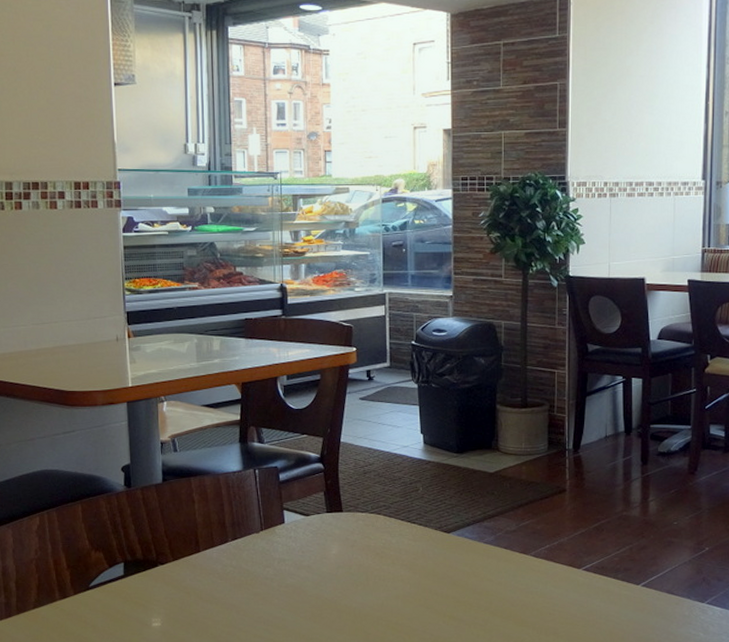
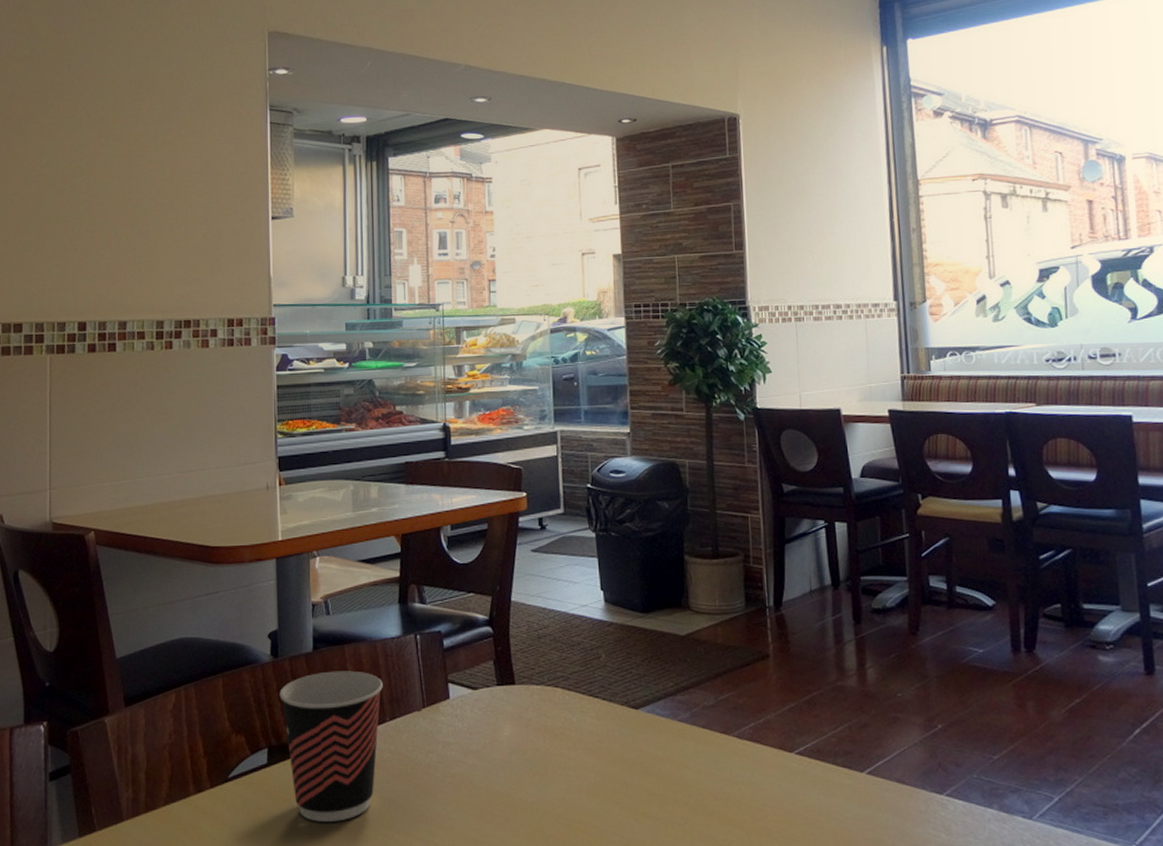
cup: none [133,499,226,622] -> present [279,671,383,822]

